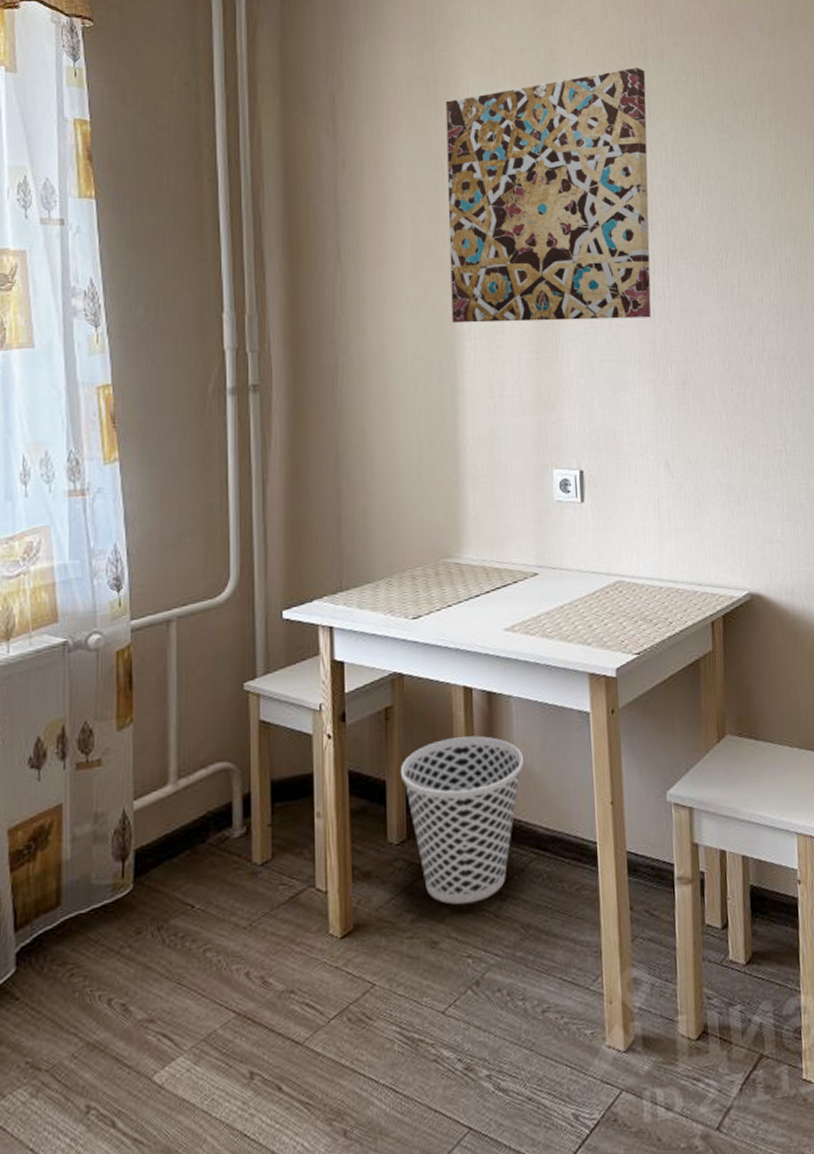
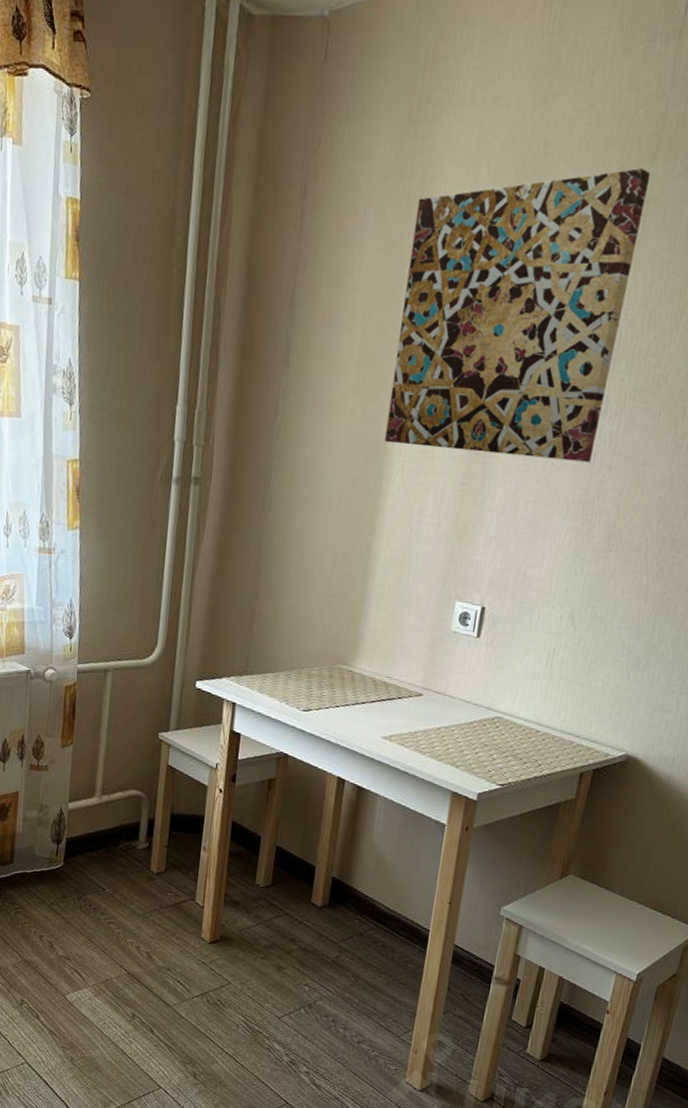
wastebasket: present [400,735,523,905] -> none [273,815,379,948]

